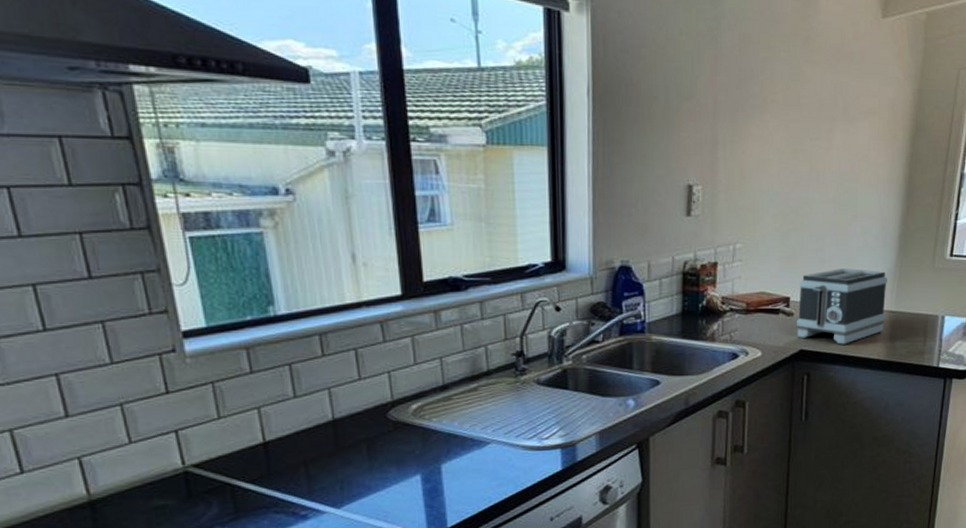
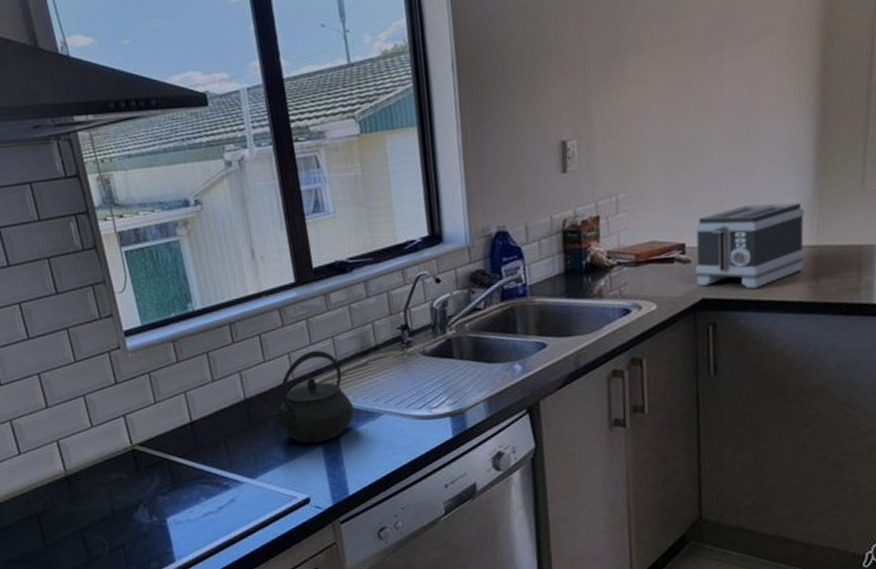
kettle: none [365,371,460,471] -> present [272,350,355,444]

